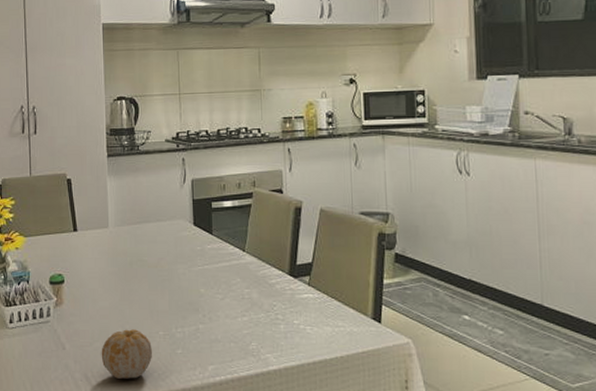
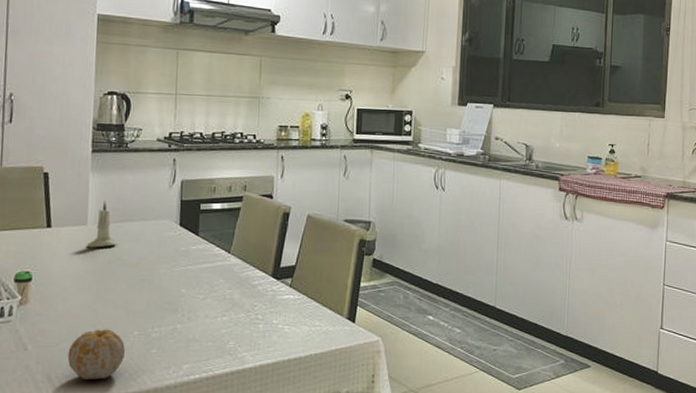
candle: none [109,203,137,250] -> present [86,201,118,248]

